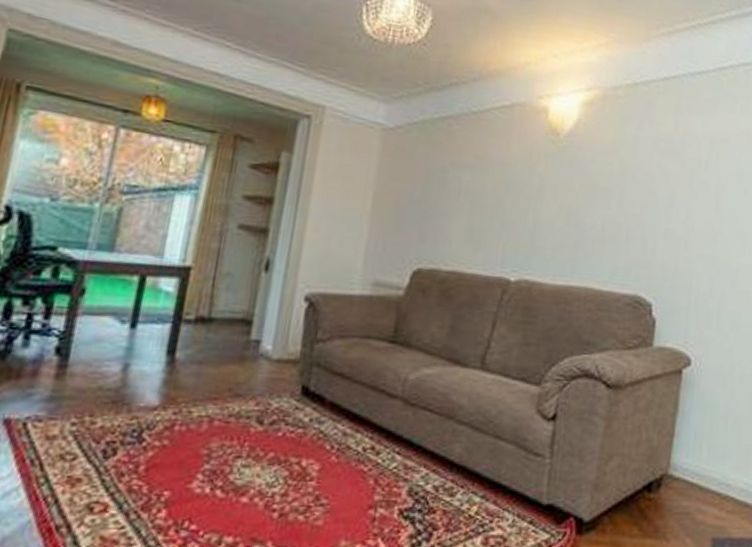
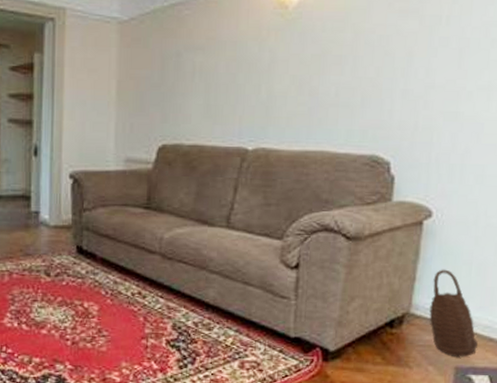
basket: none [687,424,734,525] -> present [429,269,478,357]

